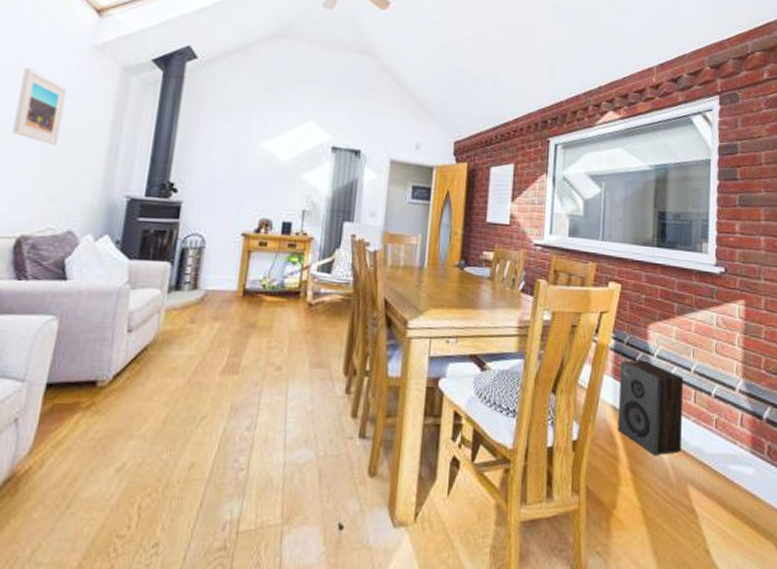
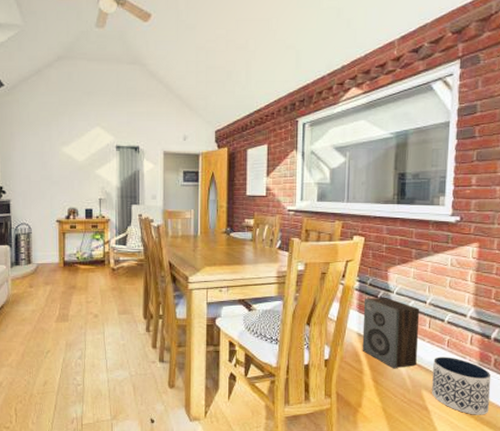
planter: none [699,441,766,521] -> present [432,356,492,415]

